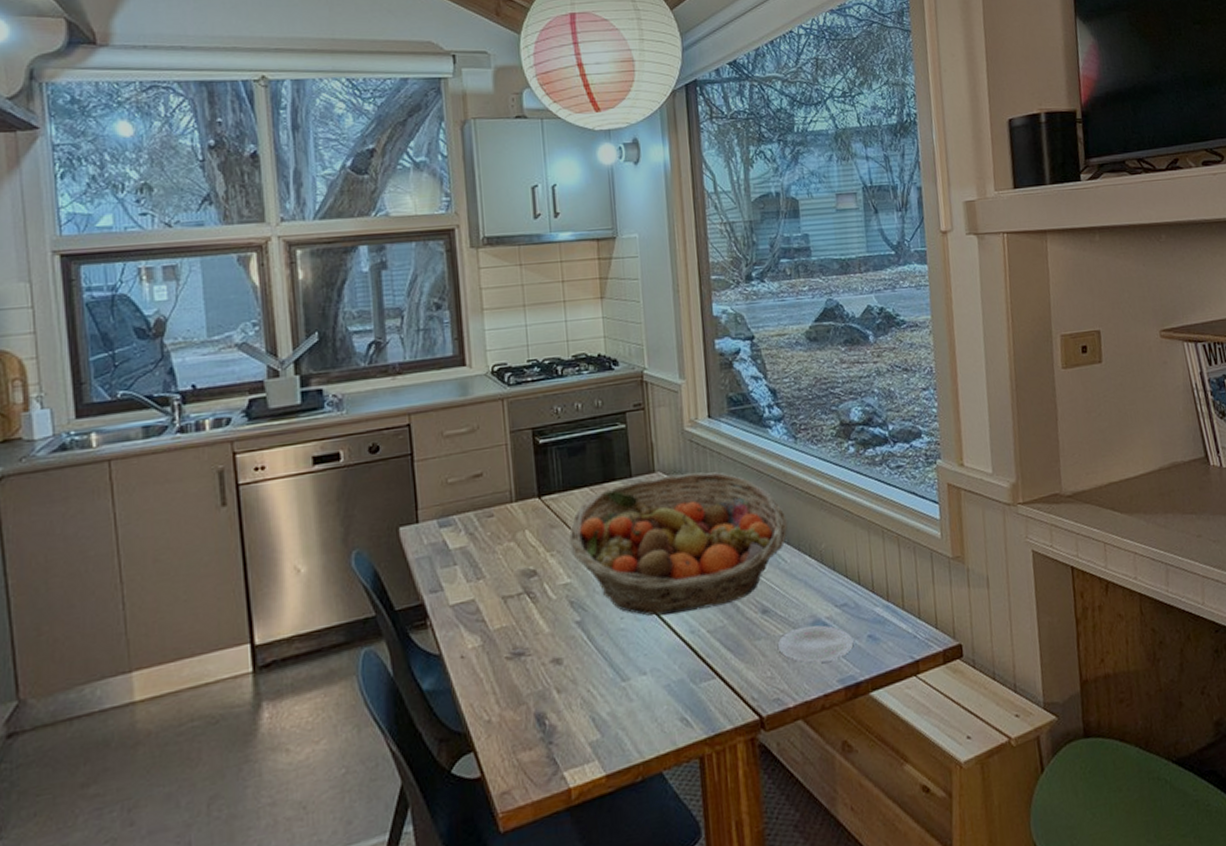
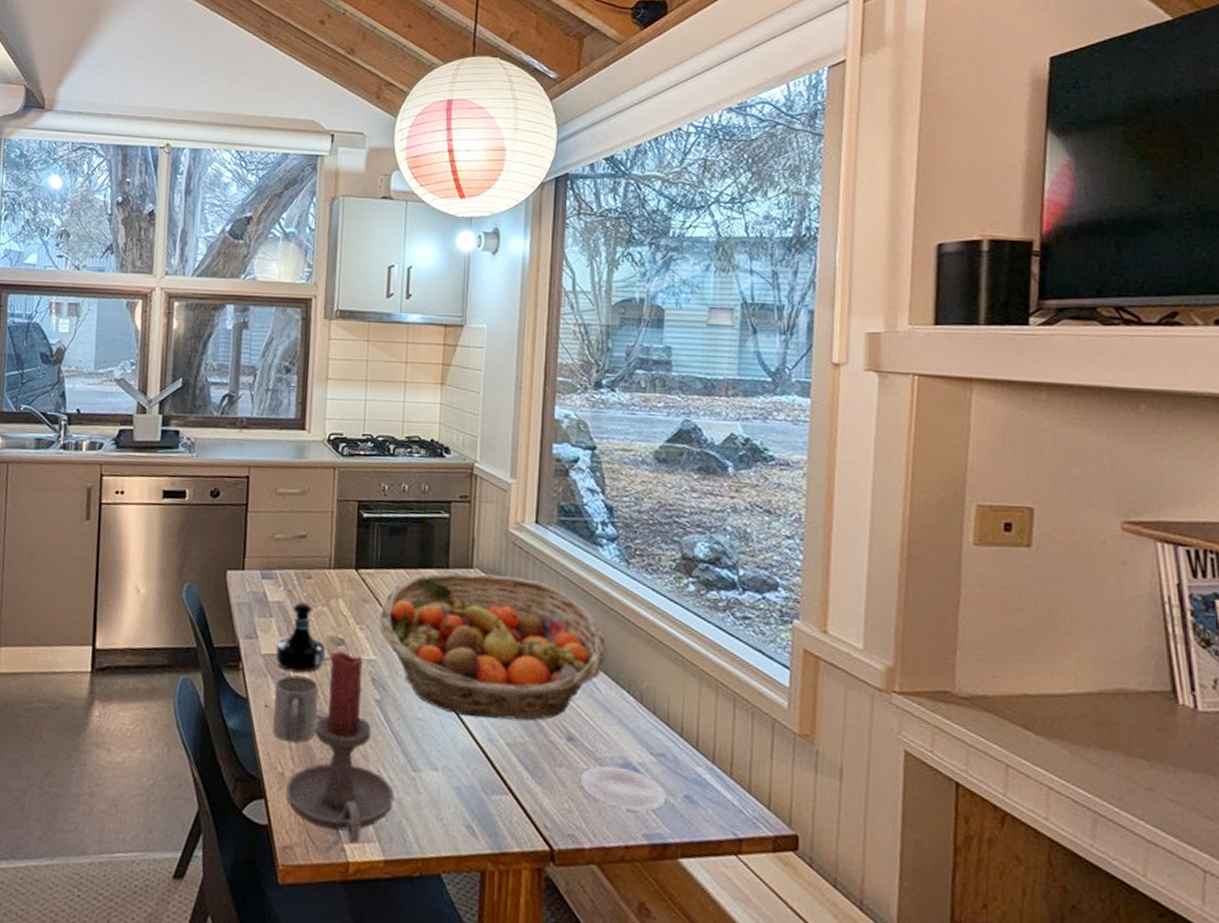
tequila bottle: none [465,542,518,616] -> present [276,602,325,673]
mug: none [468,616,519,687] -> present [273,675,318,742]
candle holder: none [494,582,607,769] -> present [285,651,394,844]

